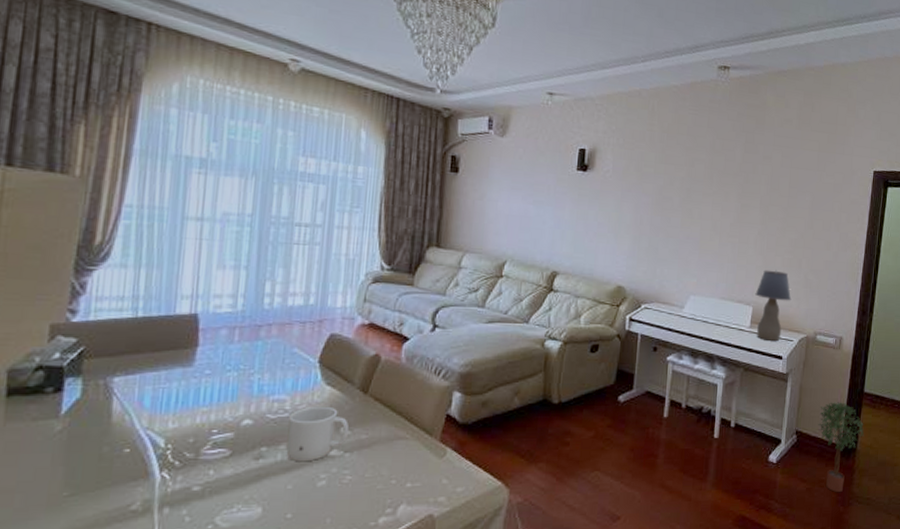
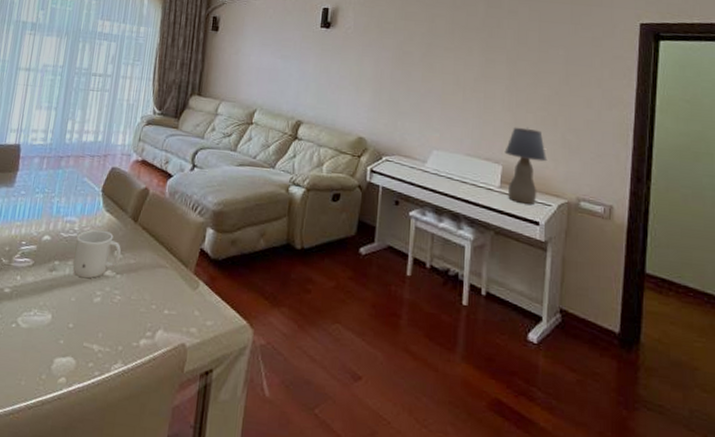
potted tree: present [818,402,864,493] -> none [587,280,649,393]

